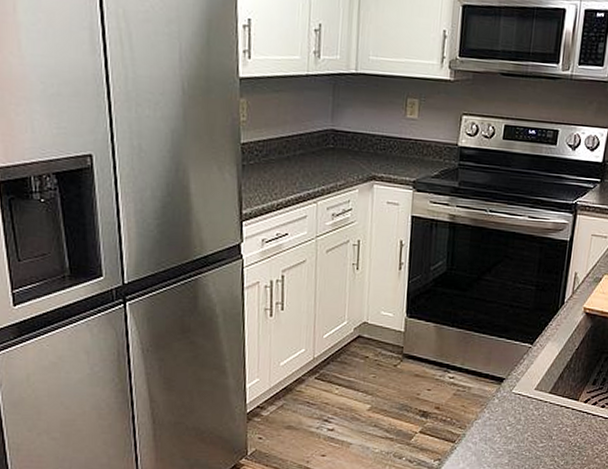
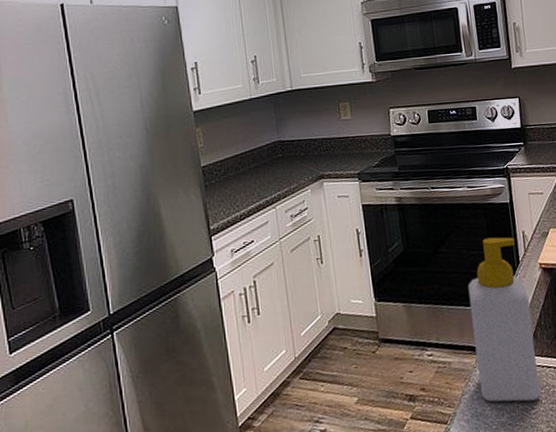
soap bottle: none [494,273,565,436] -> present [467,237,540,402]

